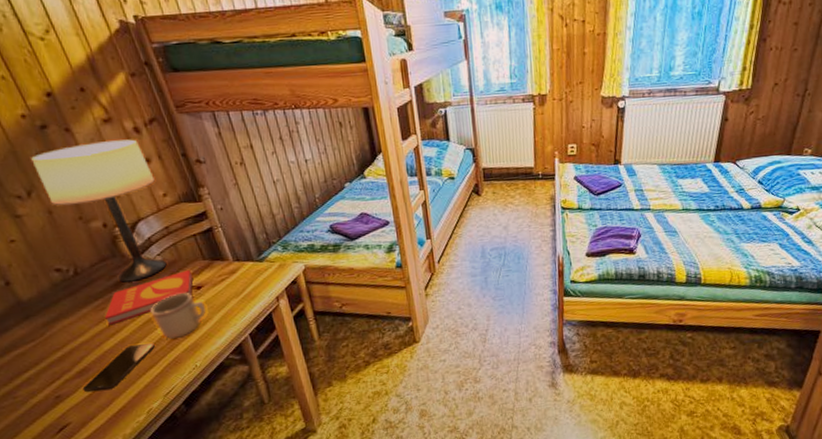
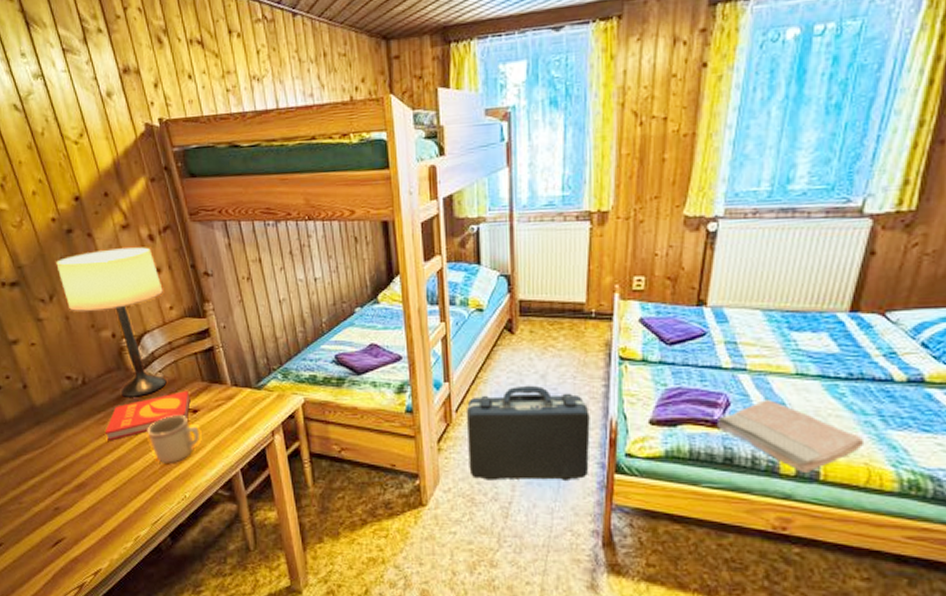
phone: present [82,343,155,392] -> none [78,465,148,508]
suitcase: none [447,235,545,315] -> present [467,385,590,481]
towel: none [632,230,728,281] -> present [716,400,865,474]

